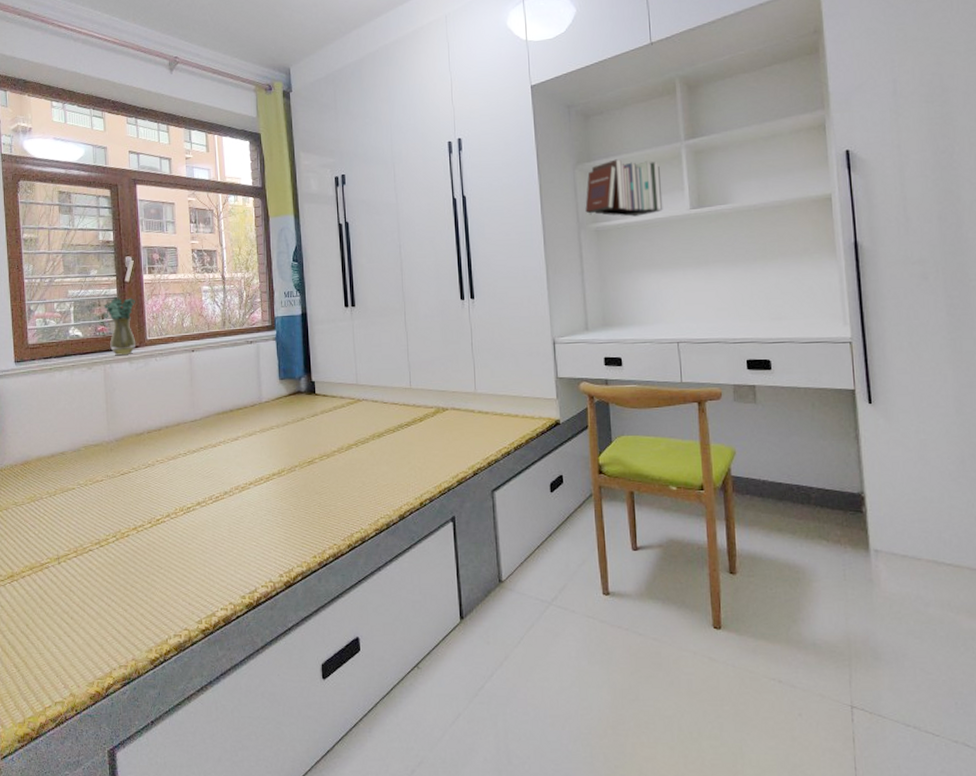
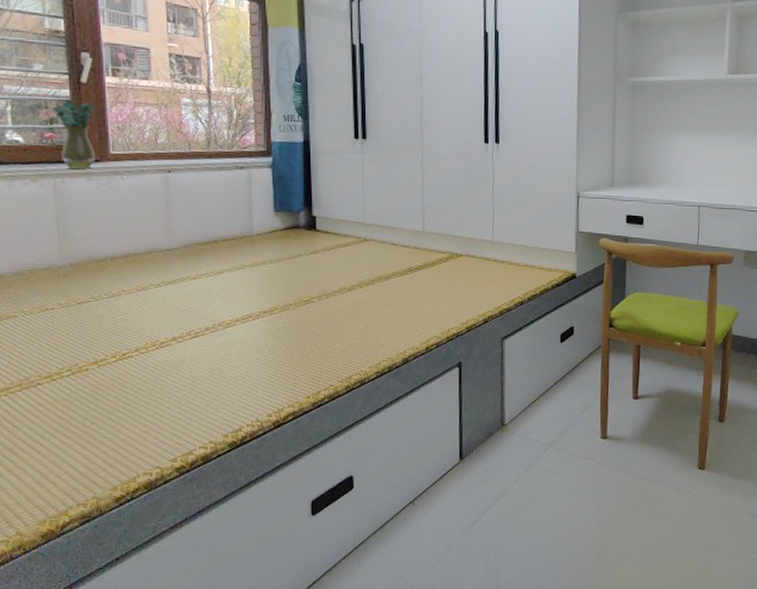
books: present [585,159,663,217] -> none [624,12,703,76]

